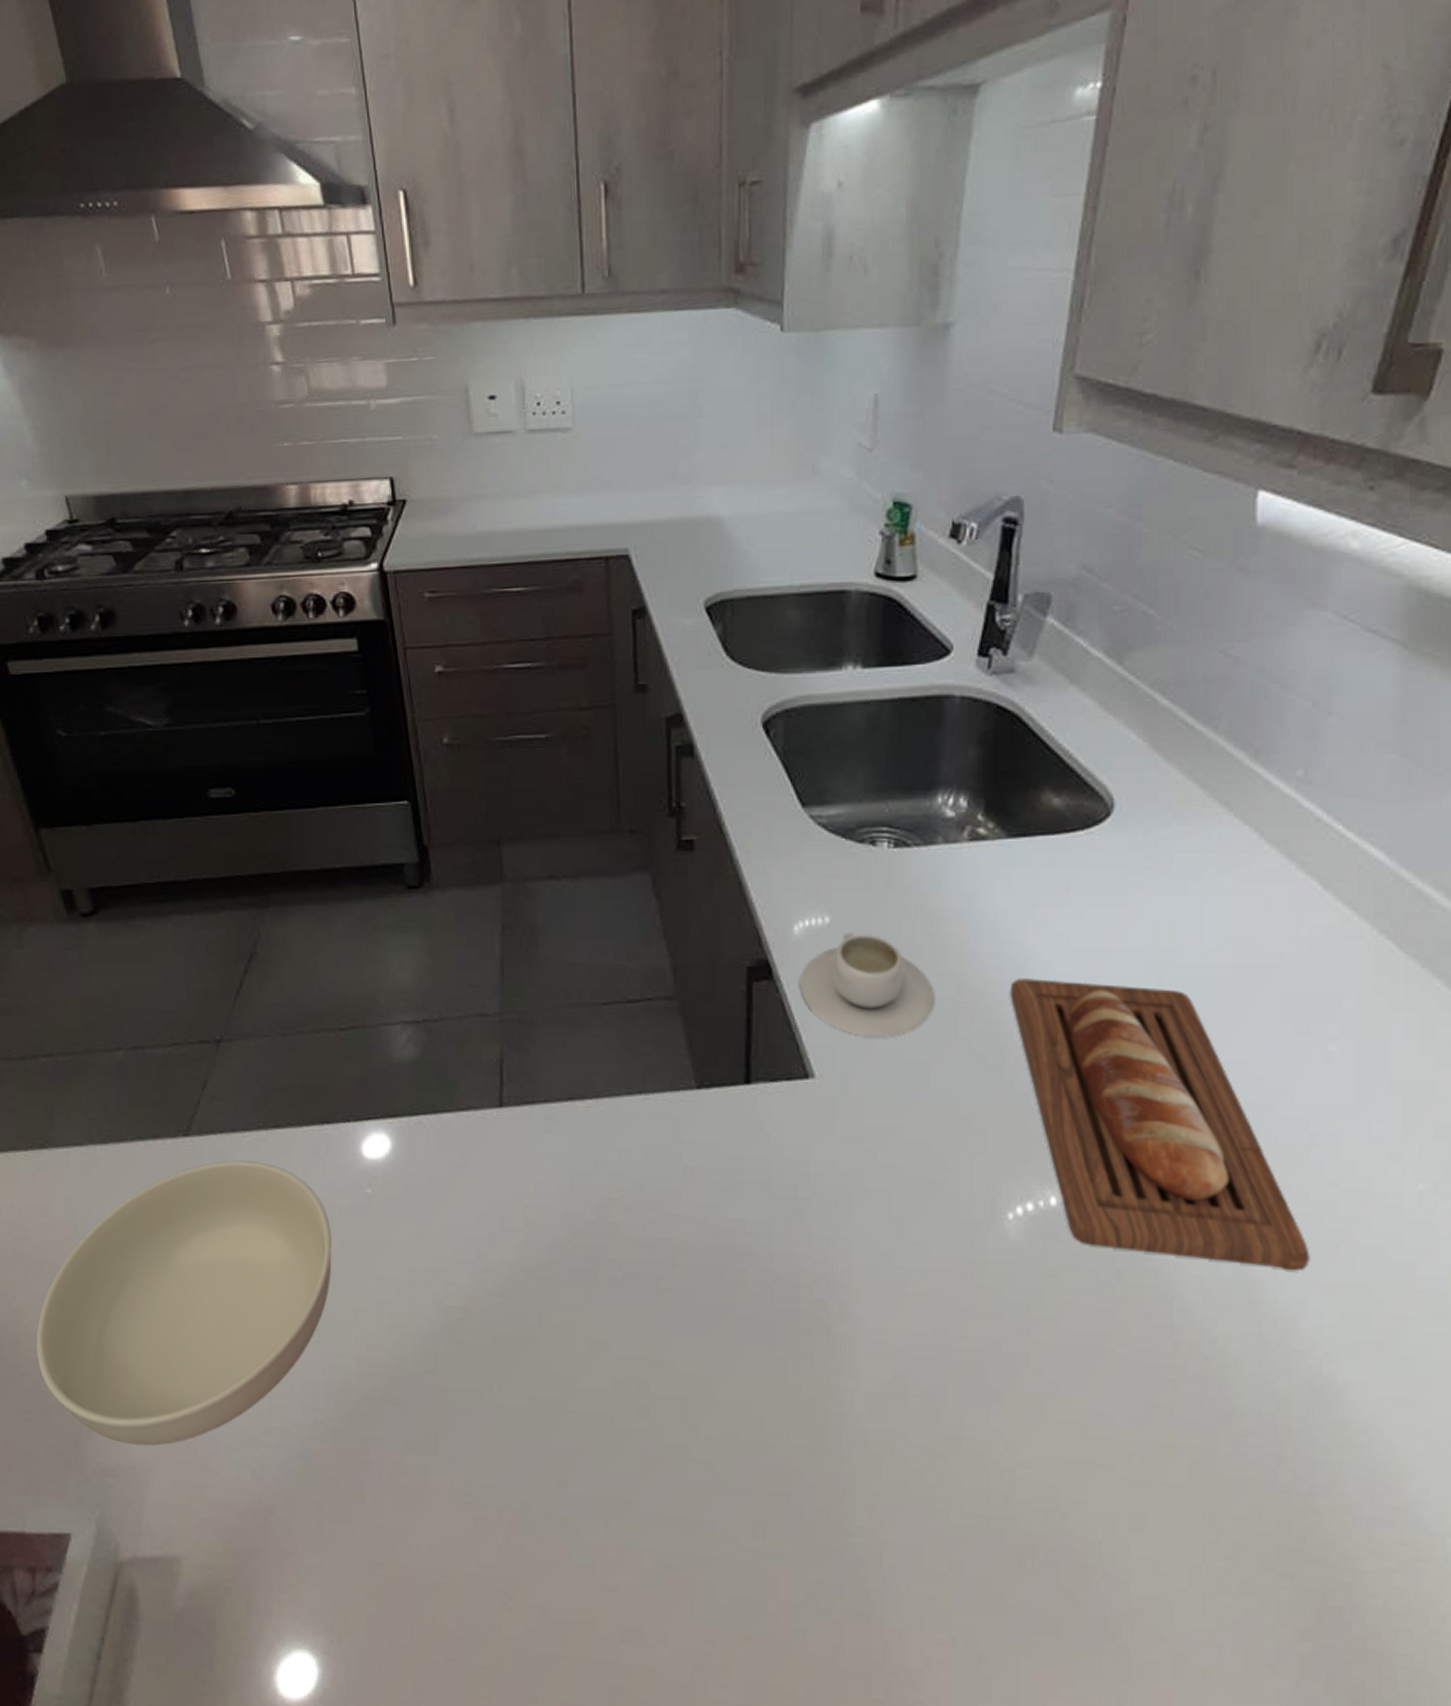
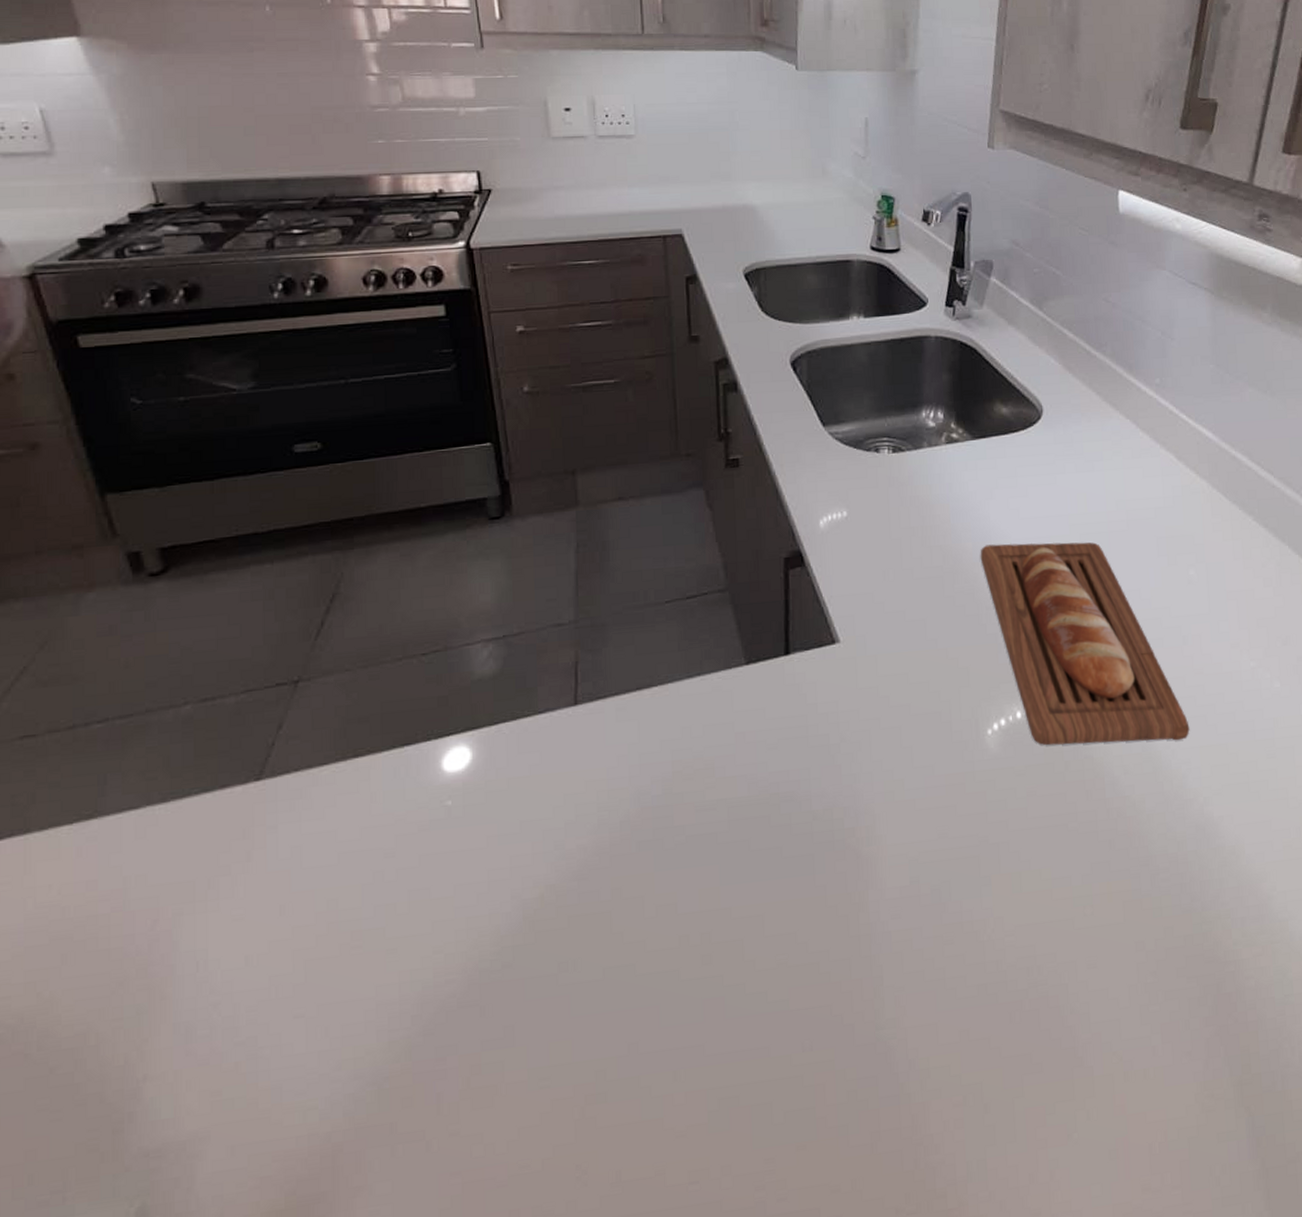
bowl: present [36,1160,332,1446] -> none [71,793,410,1119]
teacup: present [799,932,935,1038] -> none [825,521,927,604]

